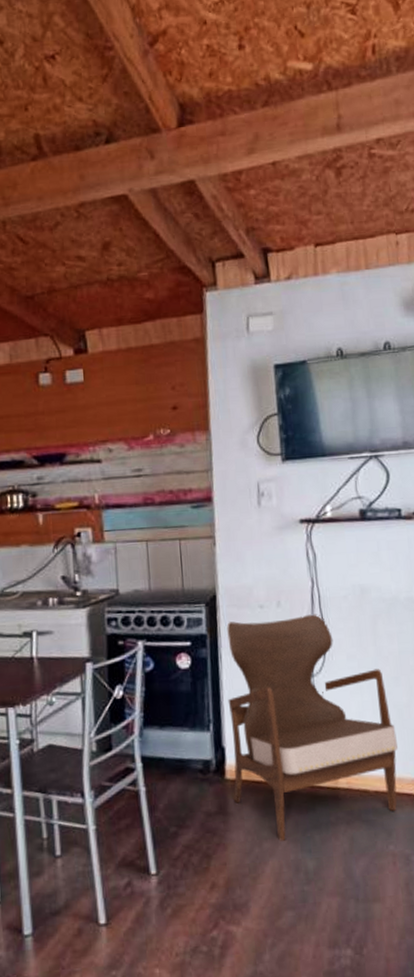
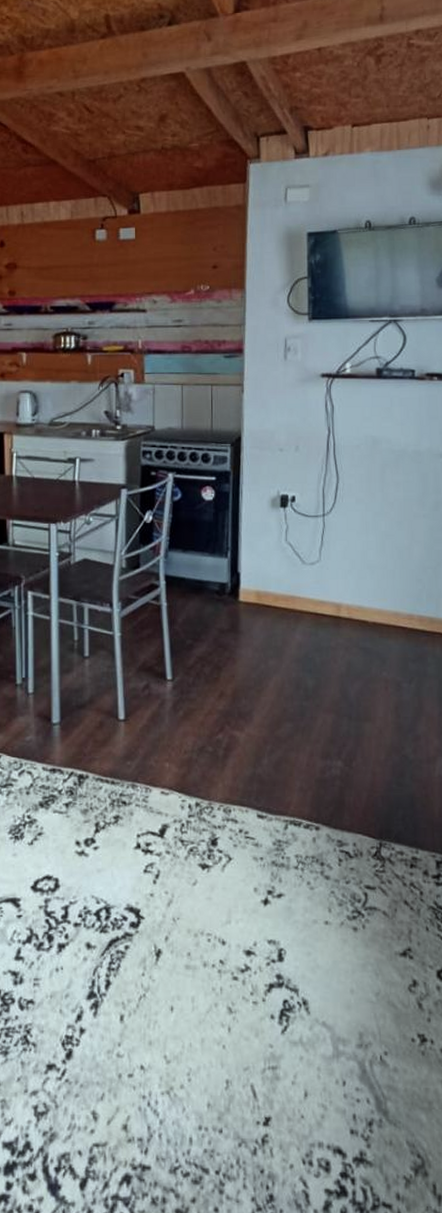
armchair: present [226,614,398,841] -> none [244,460,396,660]

